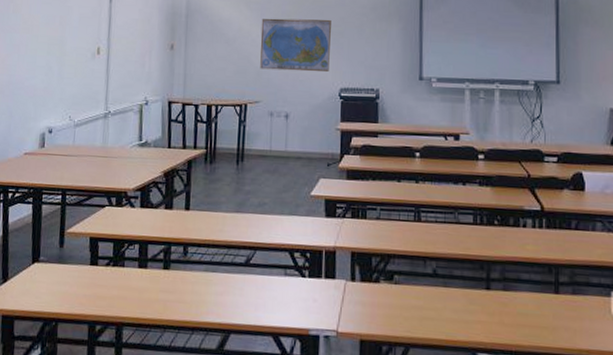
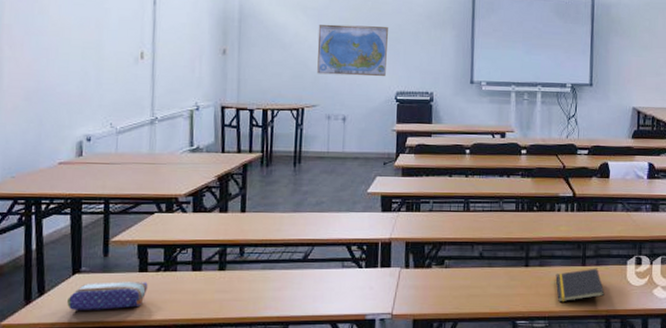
pencil case: none [26,272,98,302] -> present [67,282,148,310]
notepad: none [523,297,584,336] -> present [555,268,605,303]

